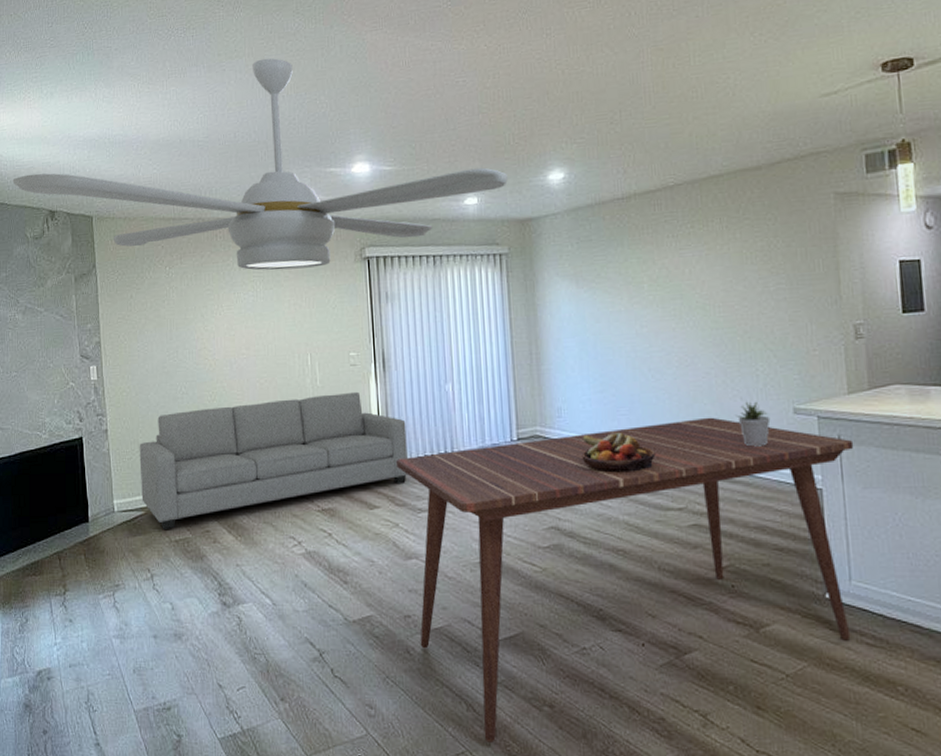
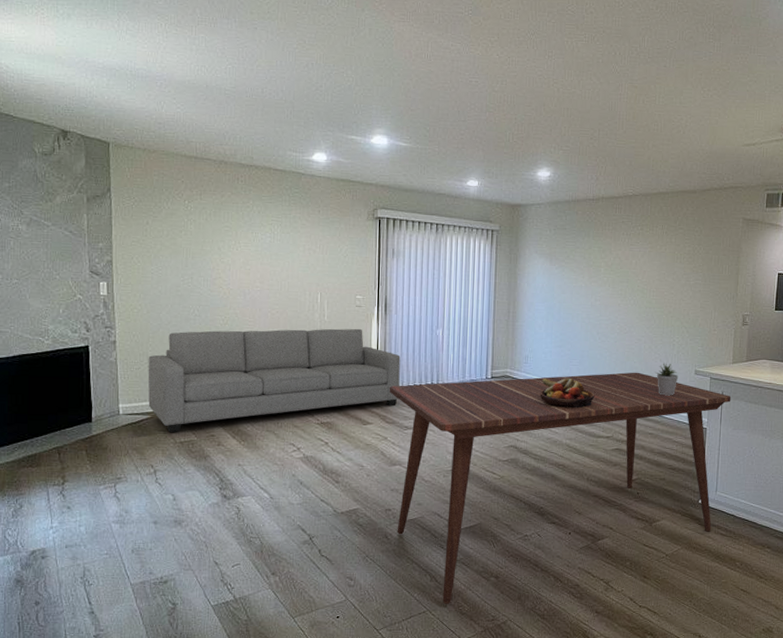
ceiling fan: present [12,58,508,271] -> none [20,25,505,220]

